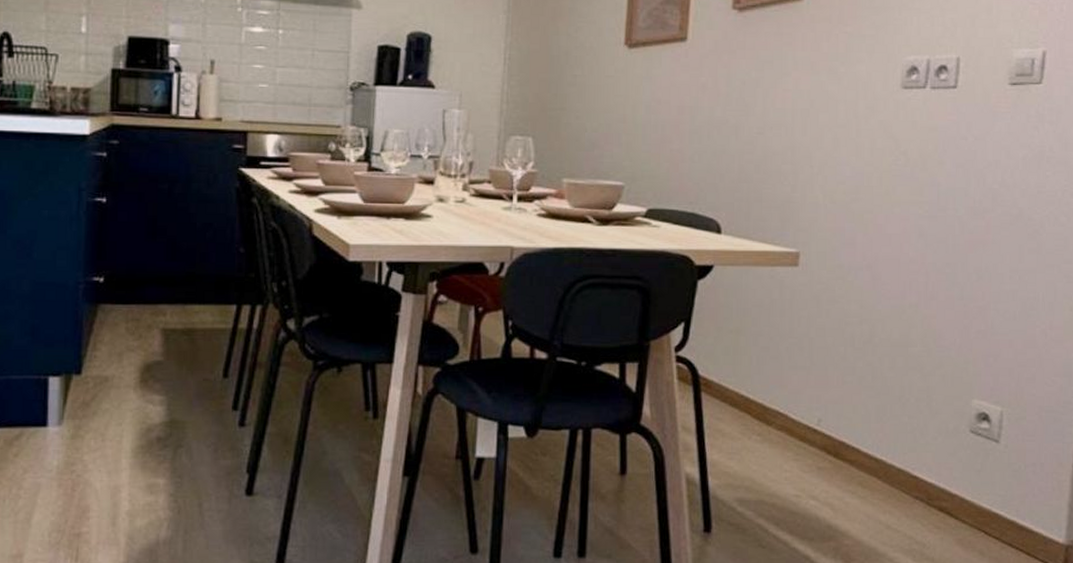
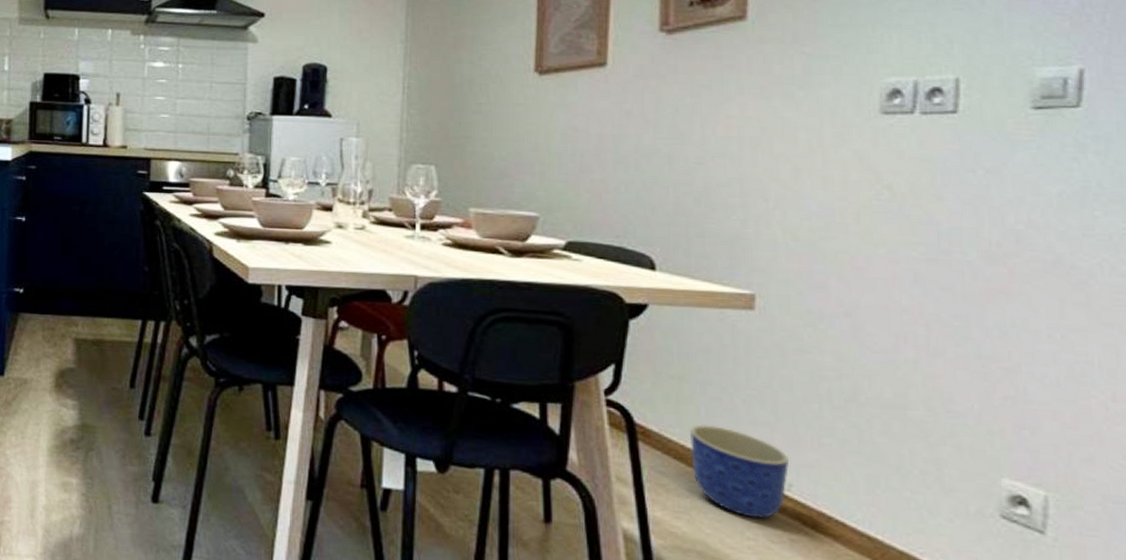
planter: none [743,373,819,452] -> present [689,424,789,519]

